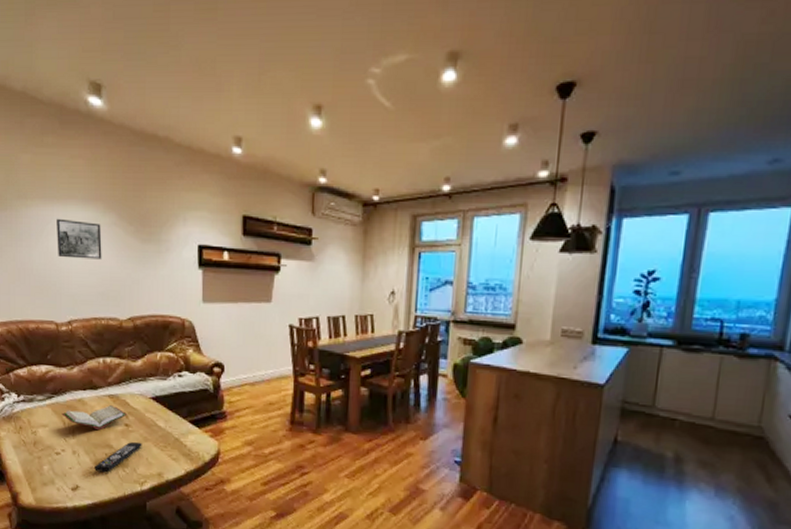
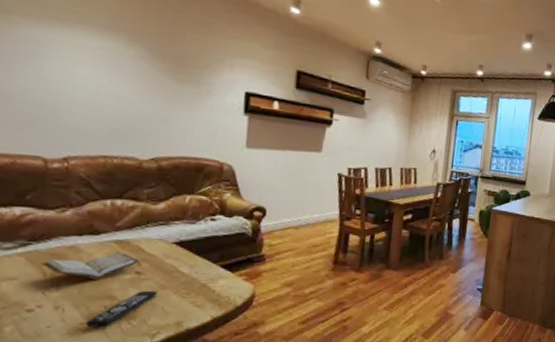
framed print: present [57,218,102,260] -> none [55,42,123,94]

